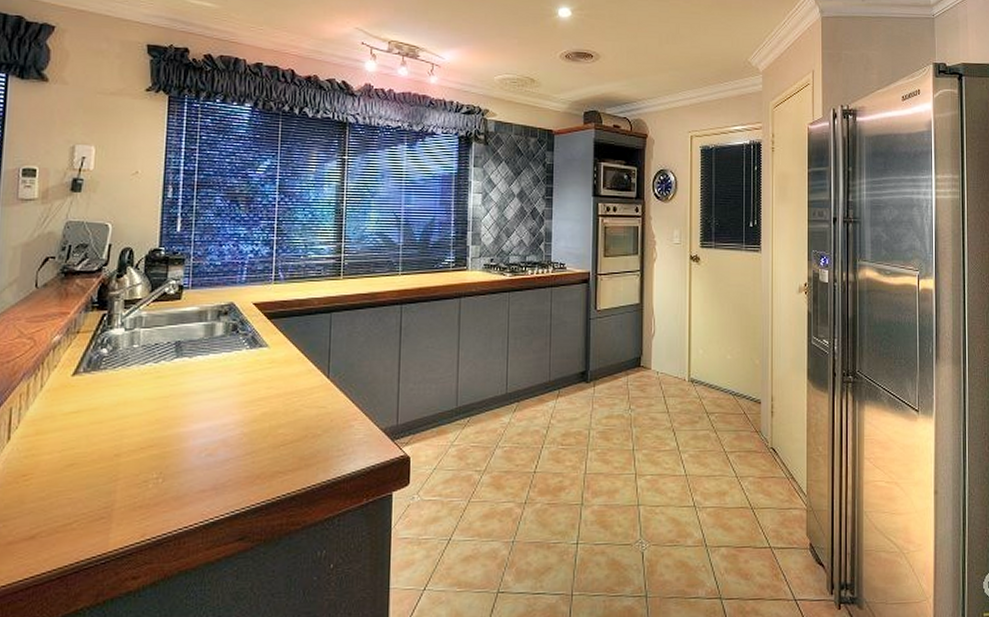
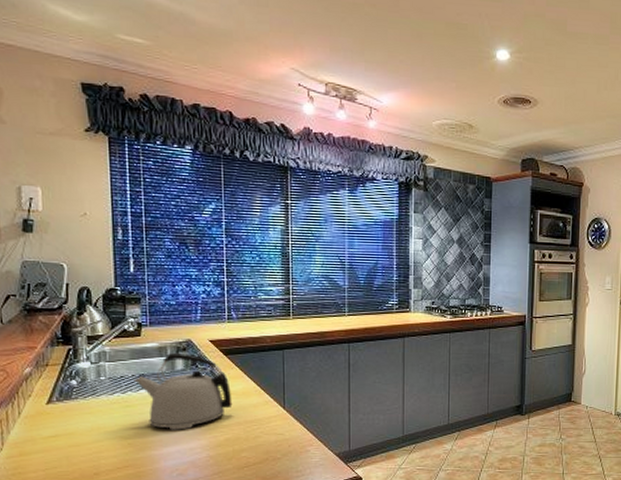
kettle: none [169,318,273,404] -> present [134,353,233,430]

